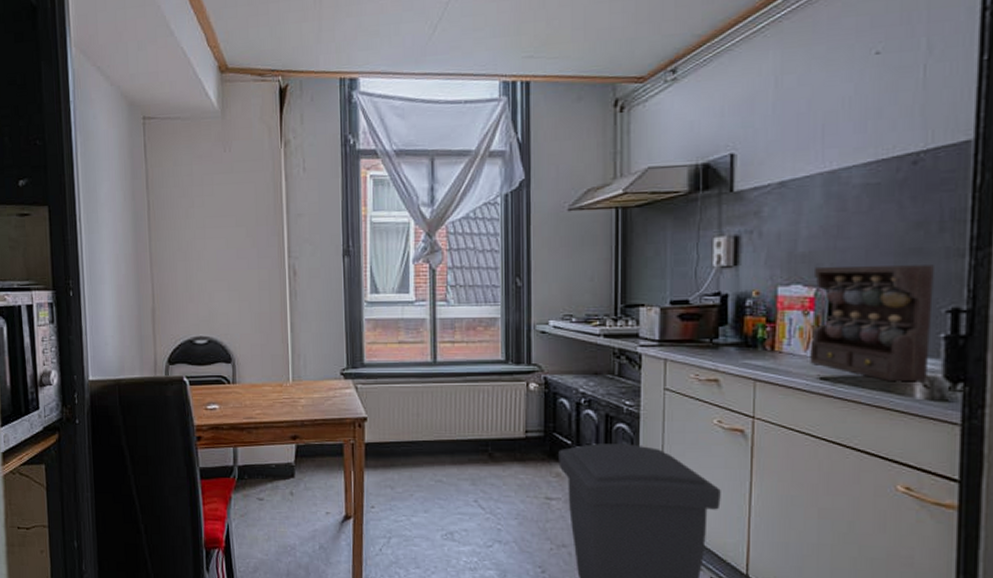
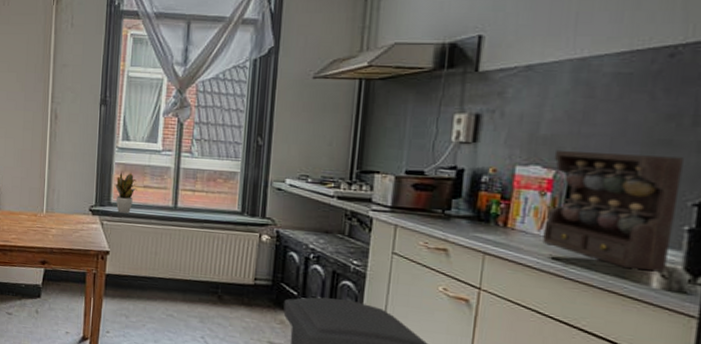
potted plant: none [367,327,392,374] -> present [115,171,138,214]

